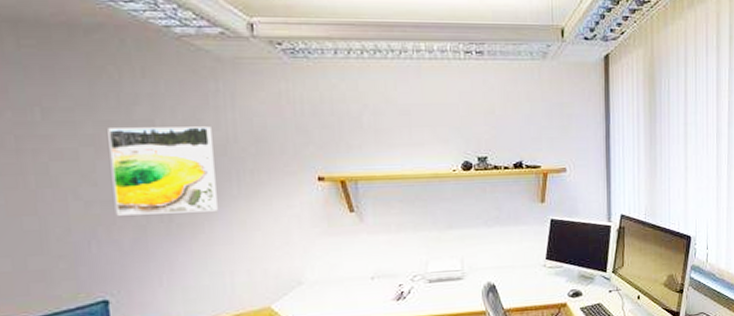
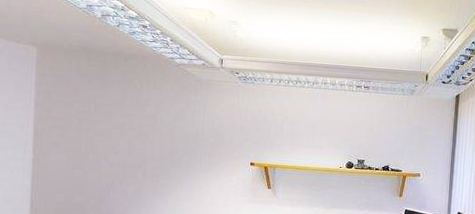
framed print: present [108,126,218,216] -> none [126,119,189,179]

